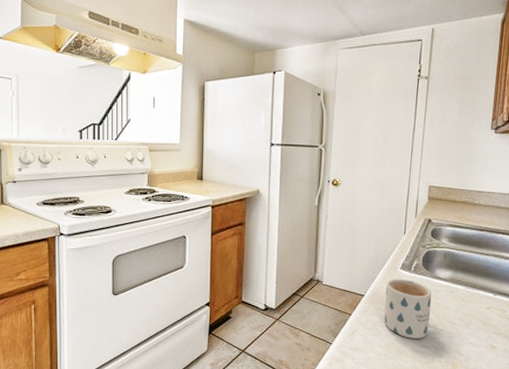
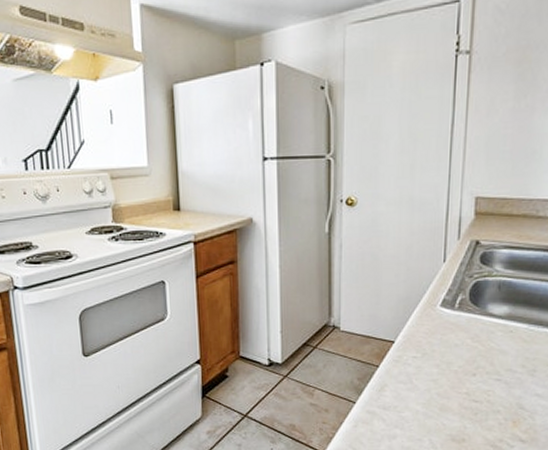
mug: present [384,279,432,339] -> none [421,319,484,392]

